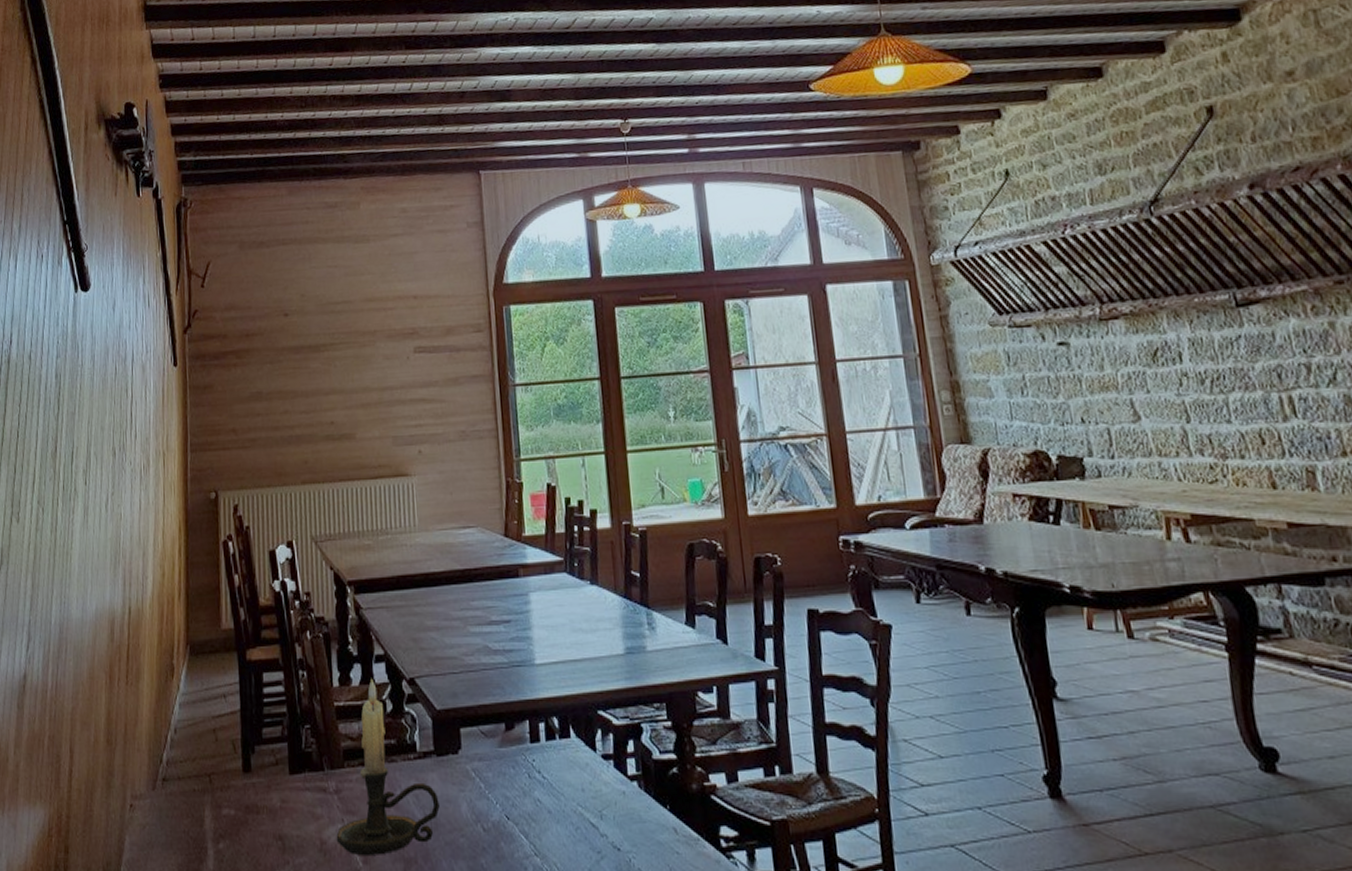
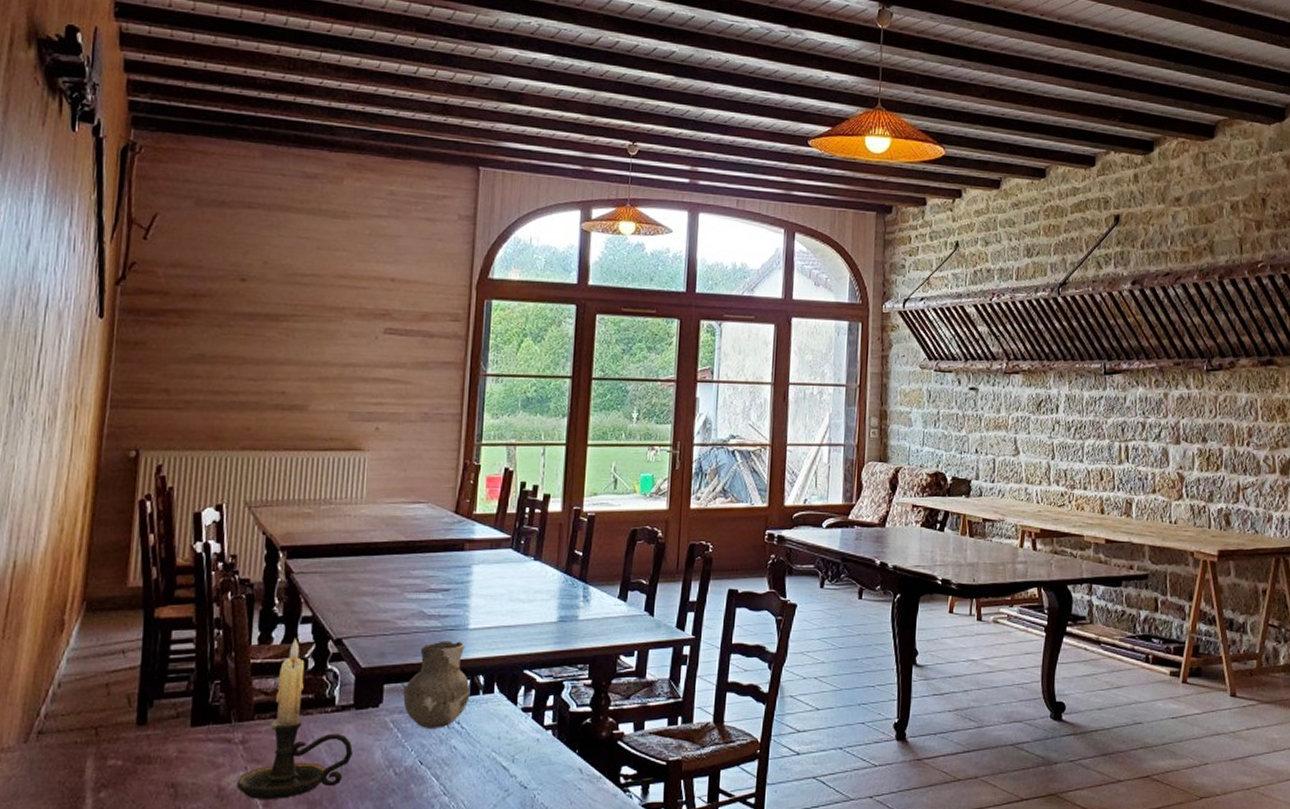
ceramic pitcher: none [480,678,547,778] -> present [403,641,471,728]

